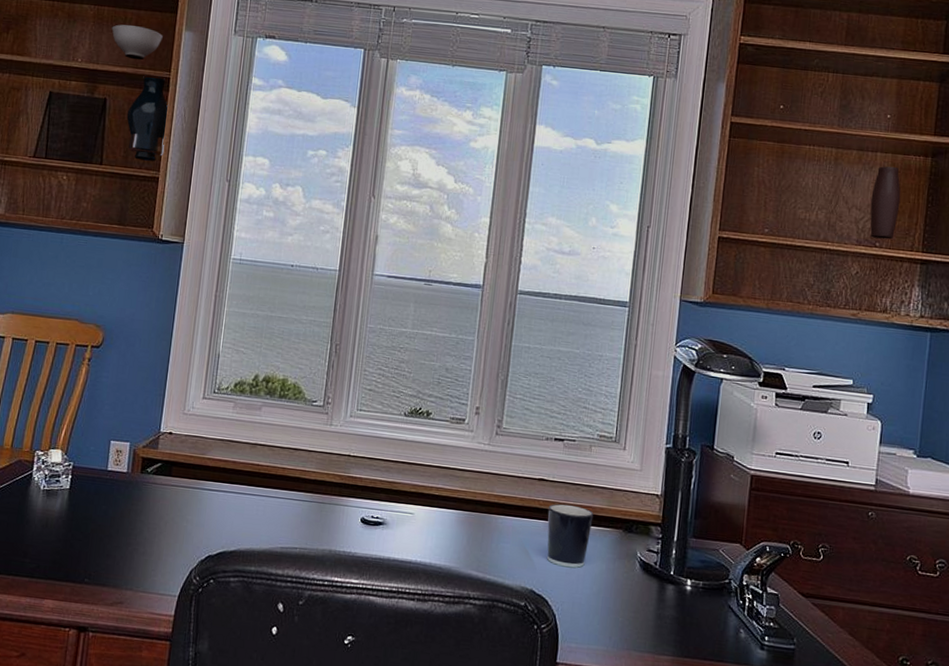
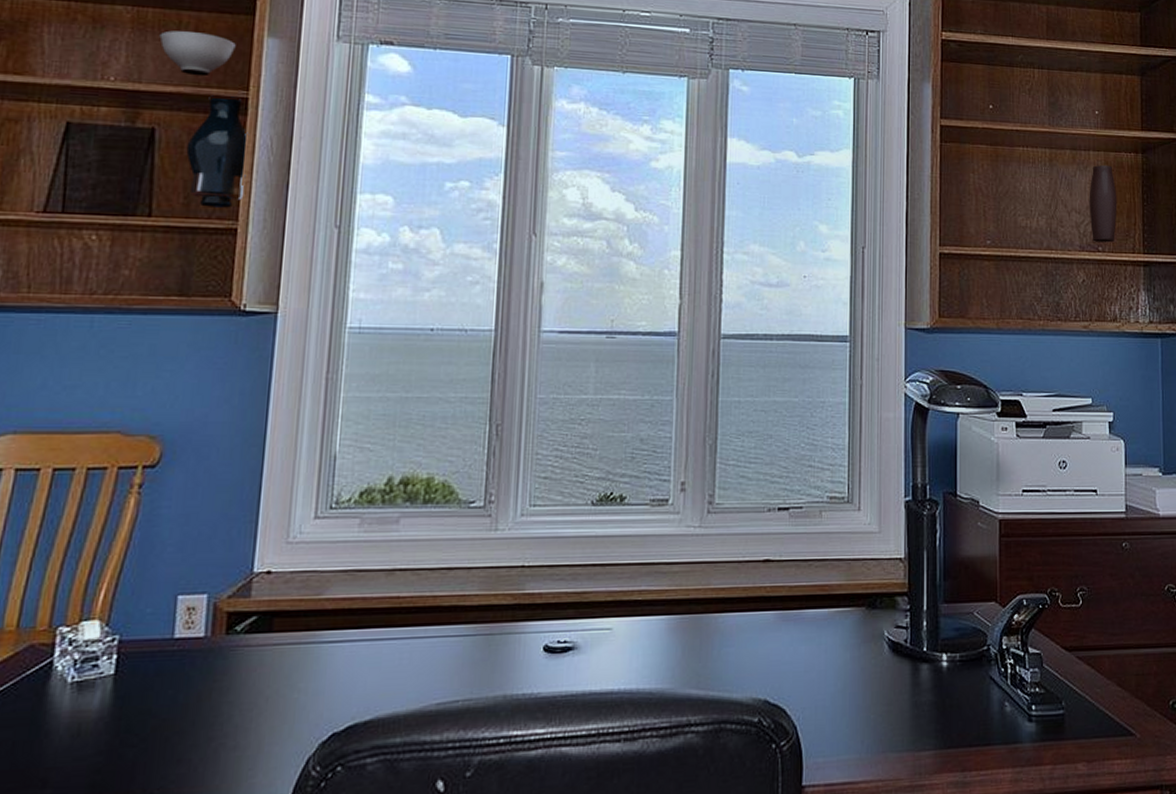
mug: present [546,503,594,568] -> none [777,586,831,665]

